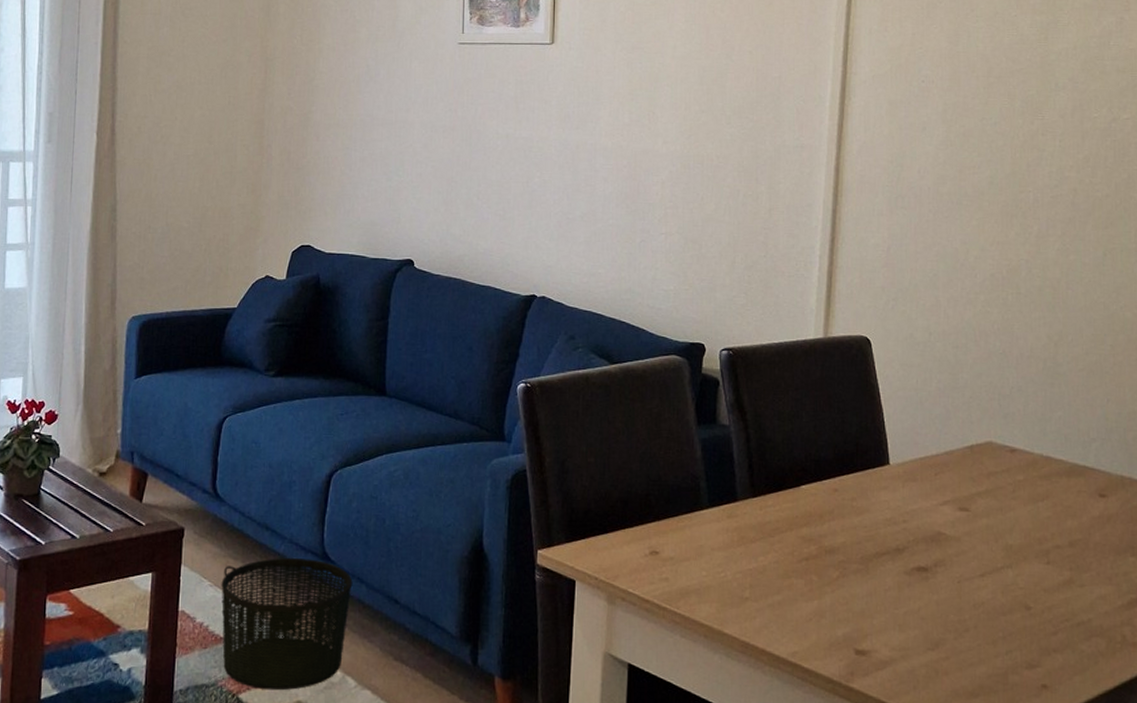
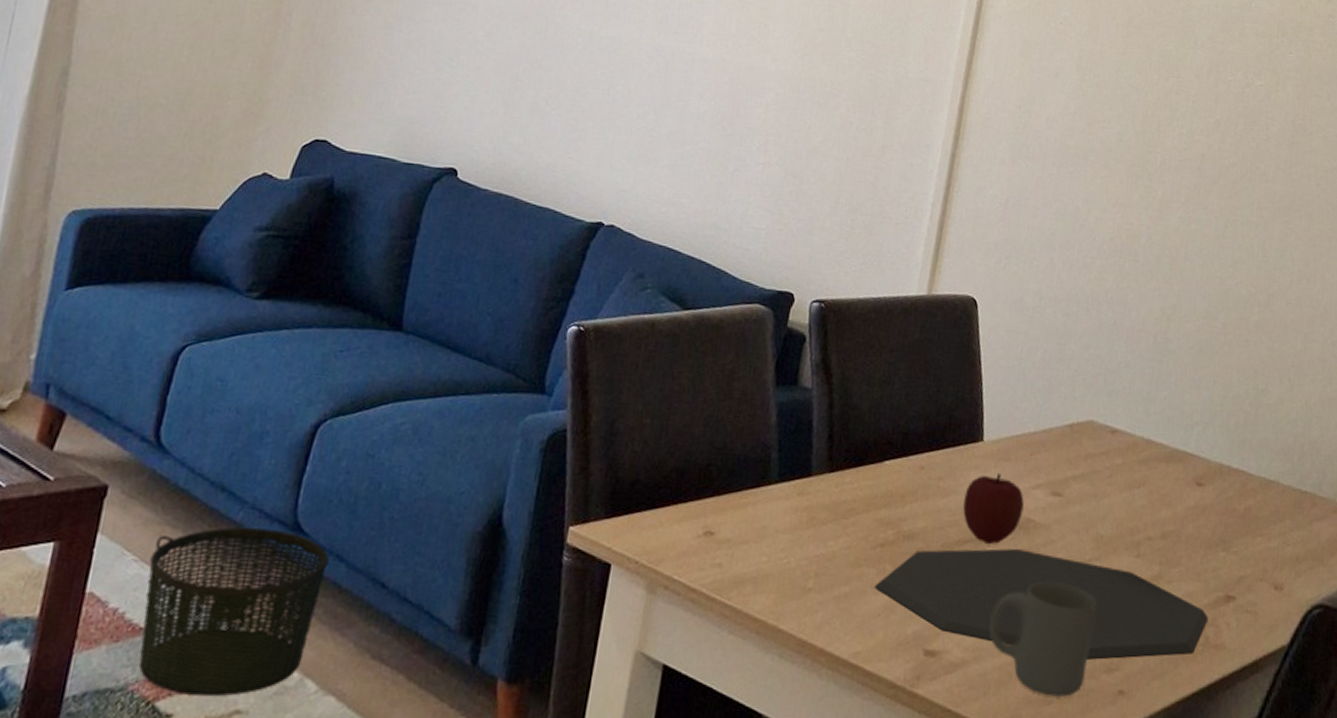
placemat: none [804,559,1124,657] -> present [875,548,1209,660]
fruit: none [877,492,933,555] -> present [963,472,1024,544]
cup: none [913,588,1012,690] -> present [989,582,1096,697]

